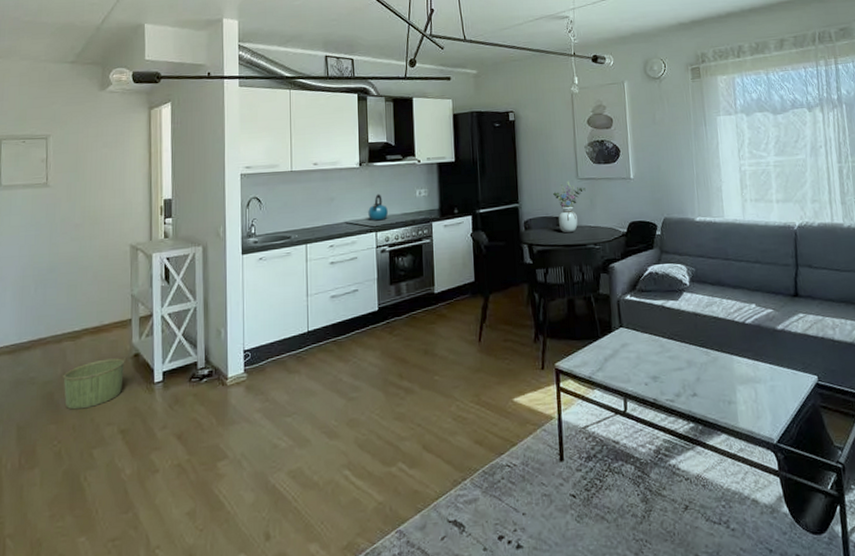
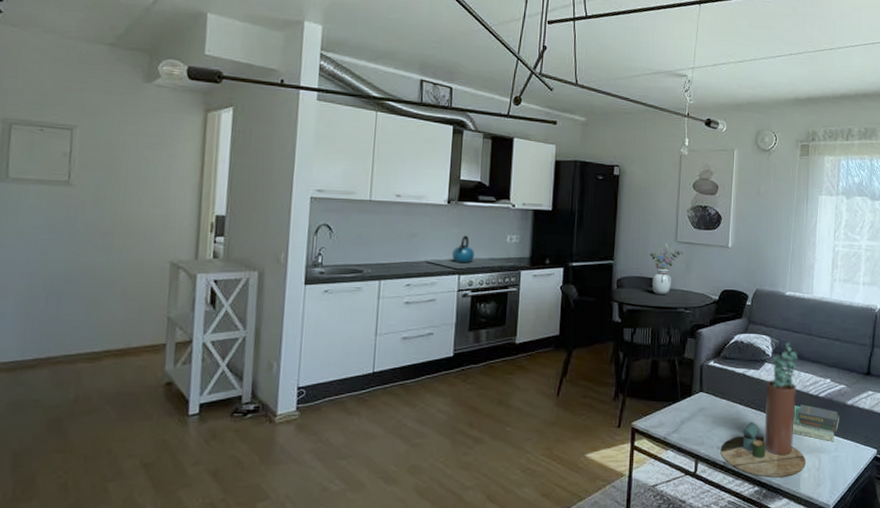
basket: present [62,357,125,410] -> none [74,385,155,439]
decorative tray: none [648,355,742,412] -> present [720,422,807,477]
vase: none [687,263,725,389] -> present [764,337,798,456]
books: none [720,332,771,371] -> present [793,404,839,442]

